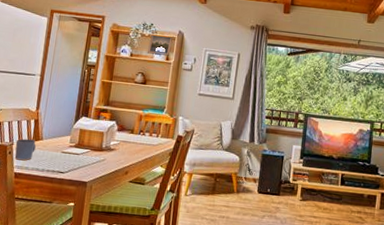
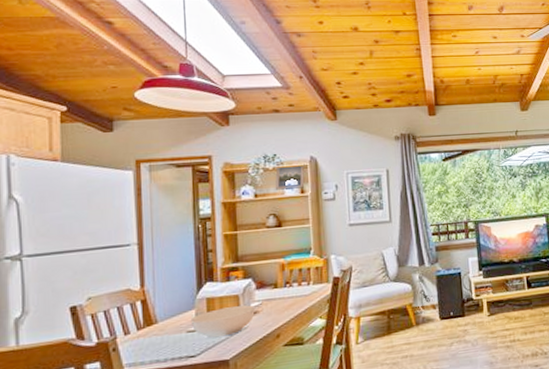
mug: present [14,138,36,161] -> none [120,325,150,357]
bowl: none [65,139,115,163] -> present [190,305,256,338]

